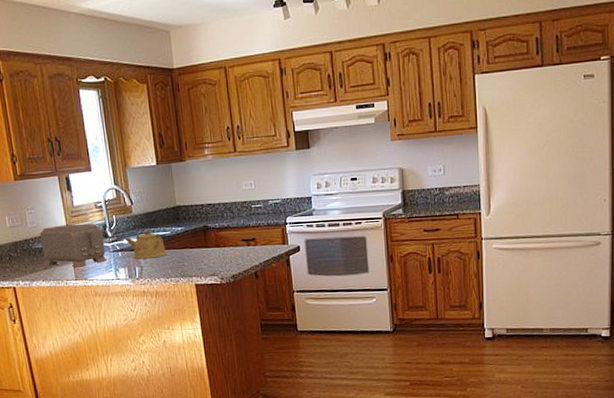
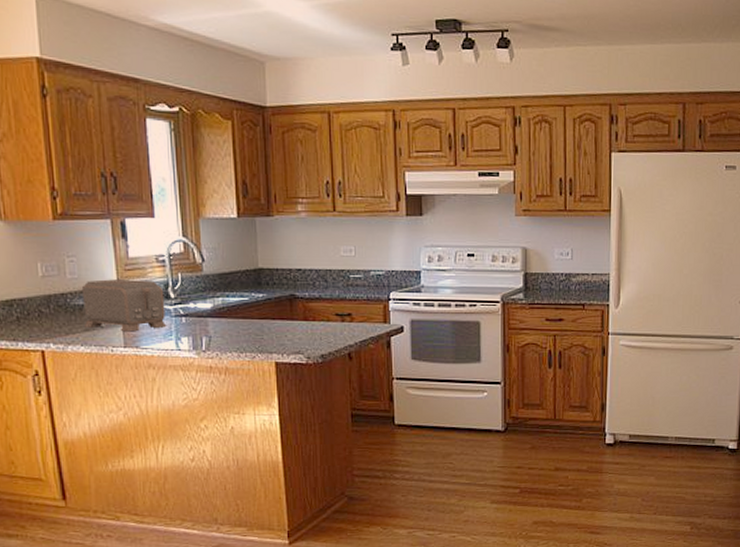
kettle: present [126,230,168,260] -> none [192,294,245,328]

